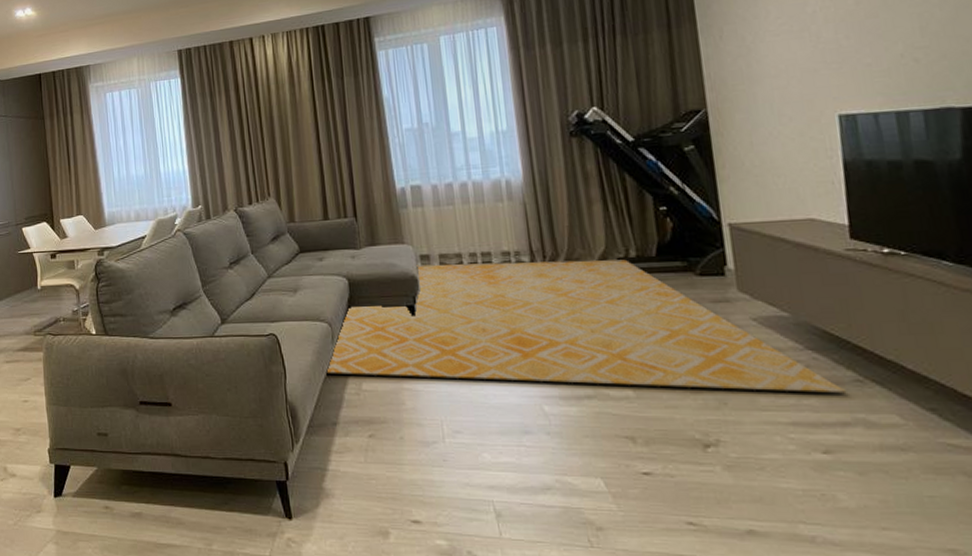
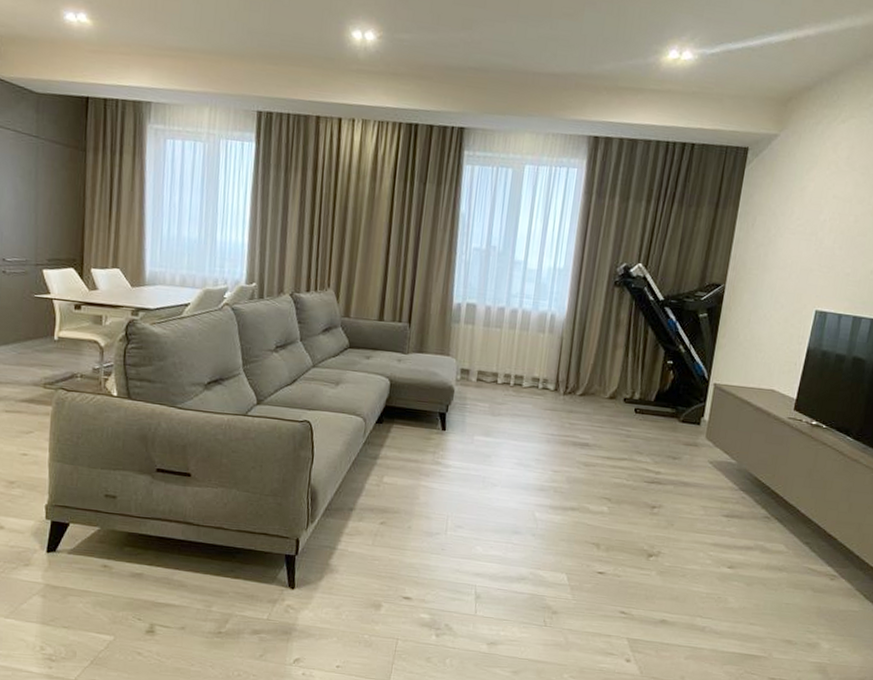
rug: present [327,259,847,394] -> none [354,377,757,526]

